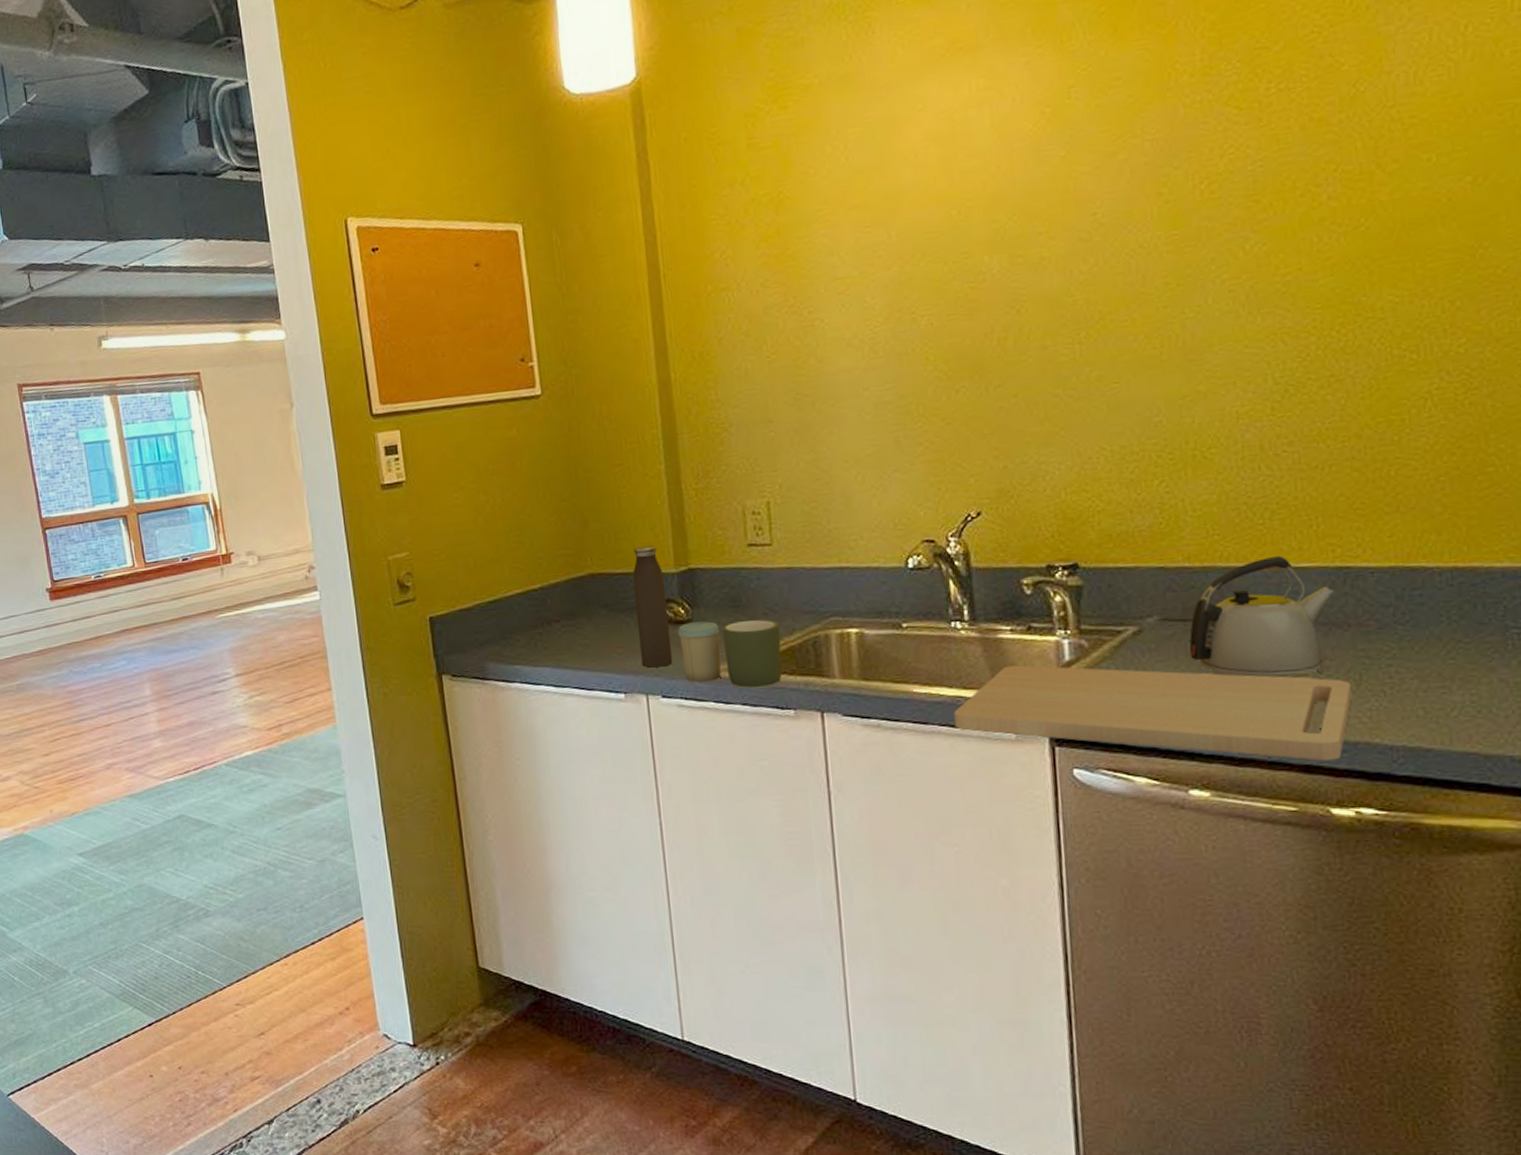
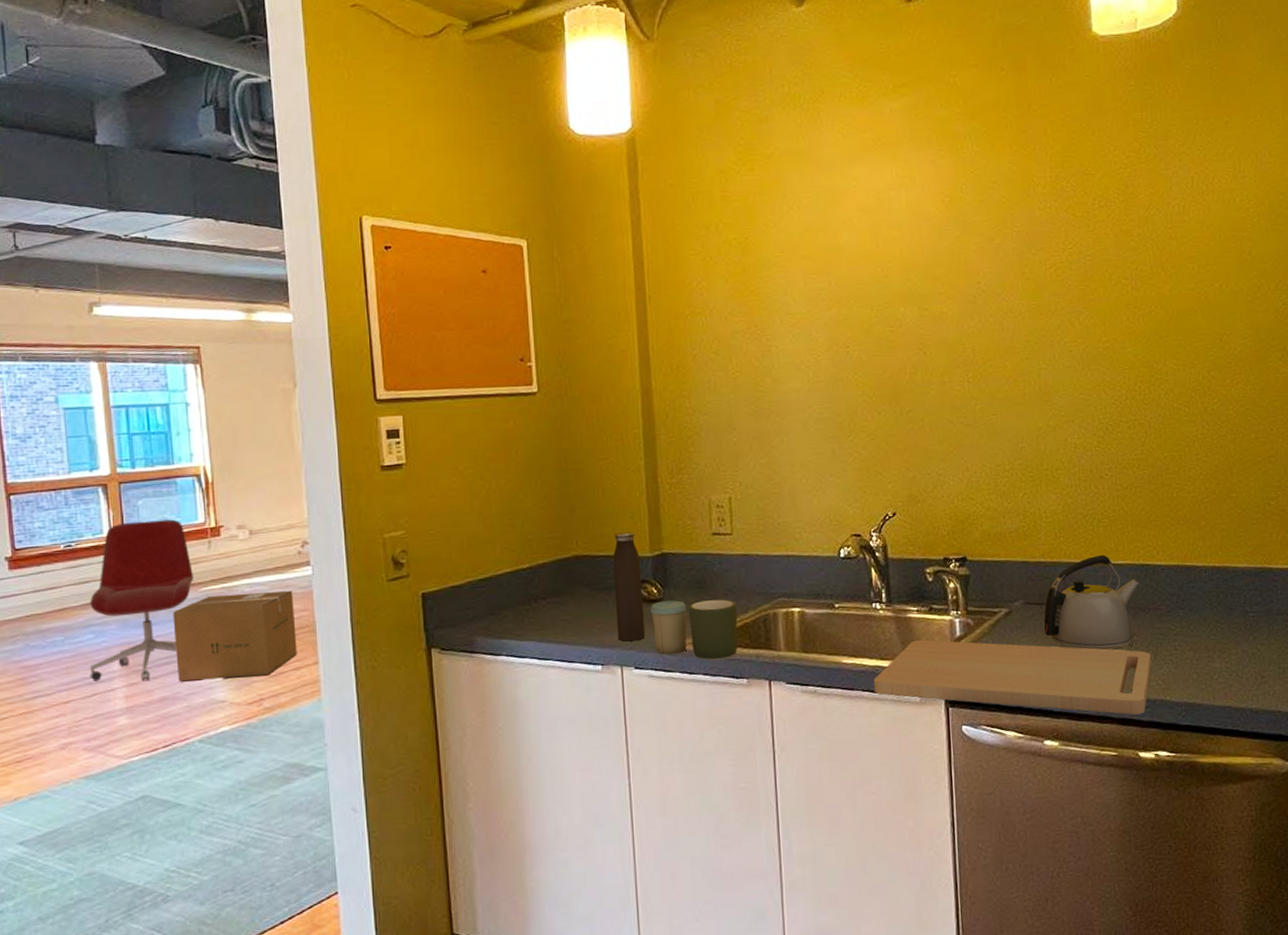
office chair: none [120,547,210,706] -> present [89,519,193,681]
box: none [193,616,311,707] -> present [173,590,297,682]

